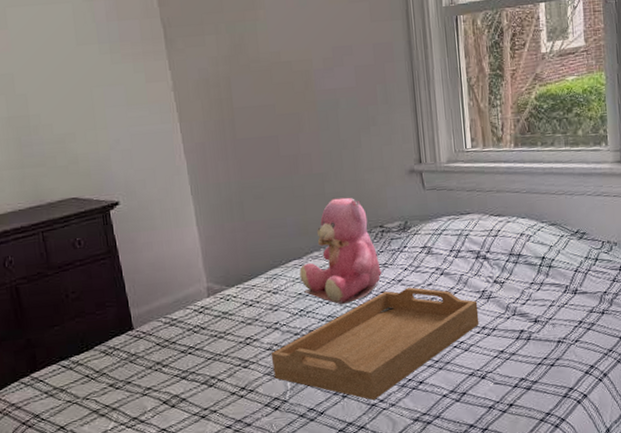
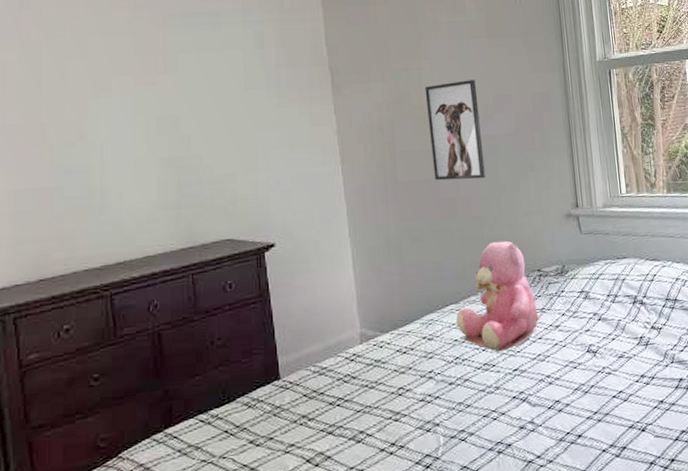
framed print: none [261,30,326,137] -> present [425,79,485,181]
serving tray: present [271,287,480,400] -> none [424,333,638,456]

